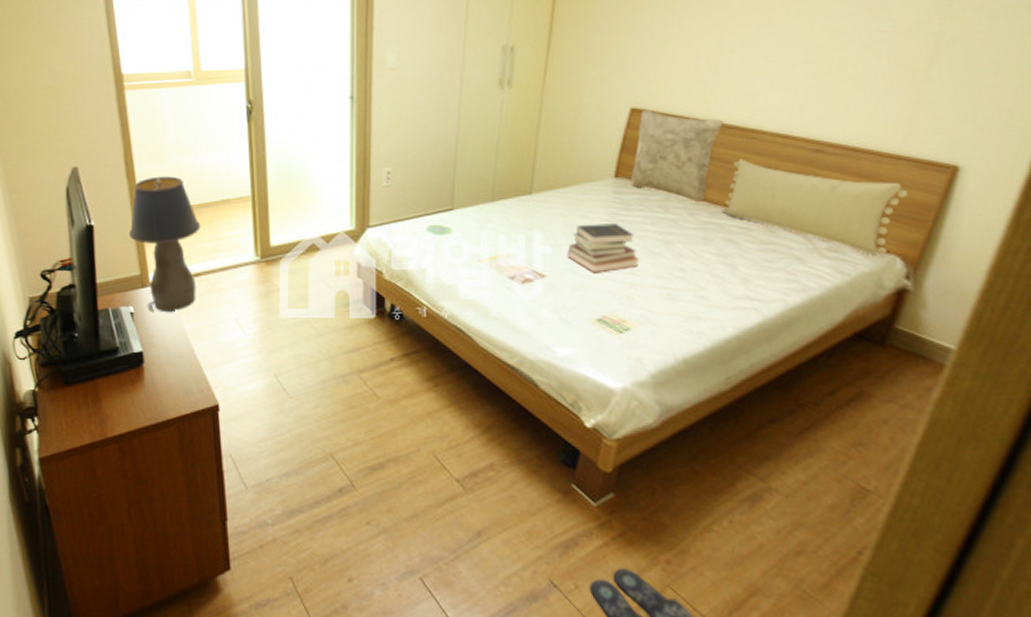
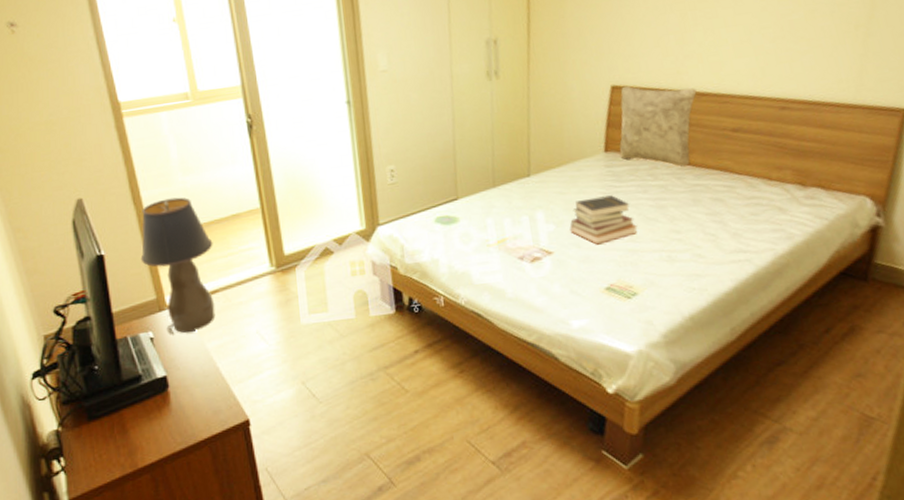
pillow: present [721,159,909,255] -> none [705,122,868,198]

